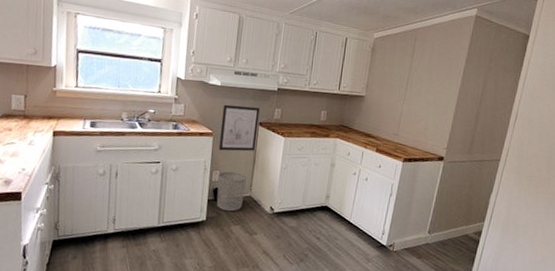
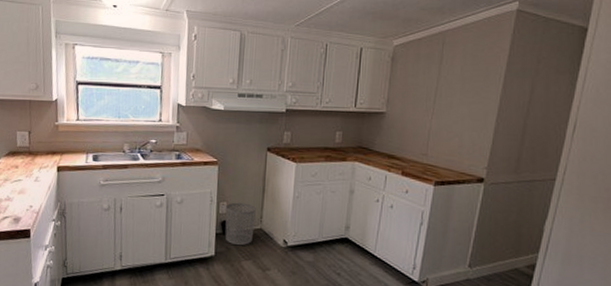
wall art: present [218,104,260,152] -> none [224,130,267,181]

